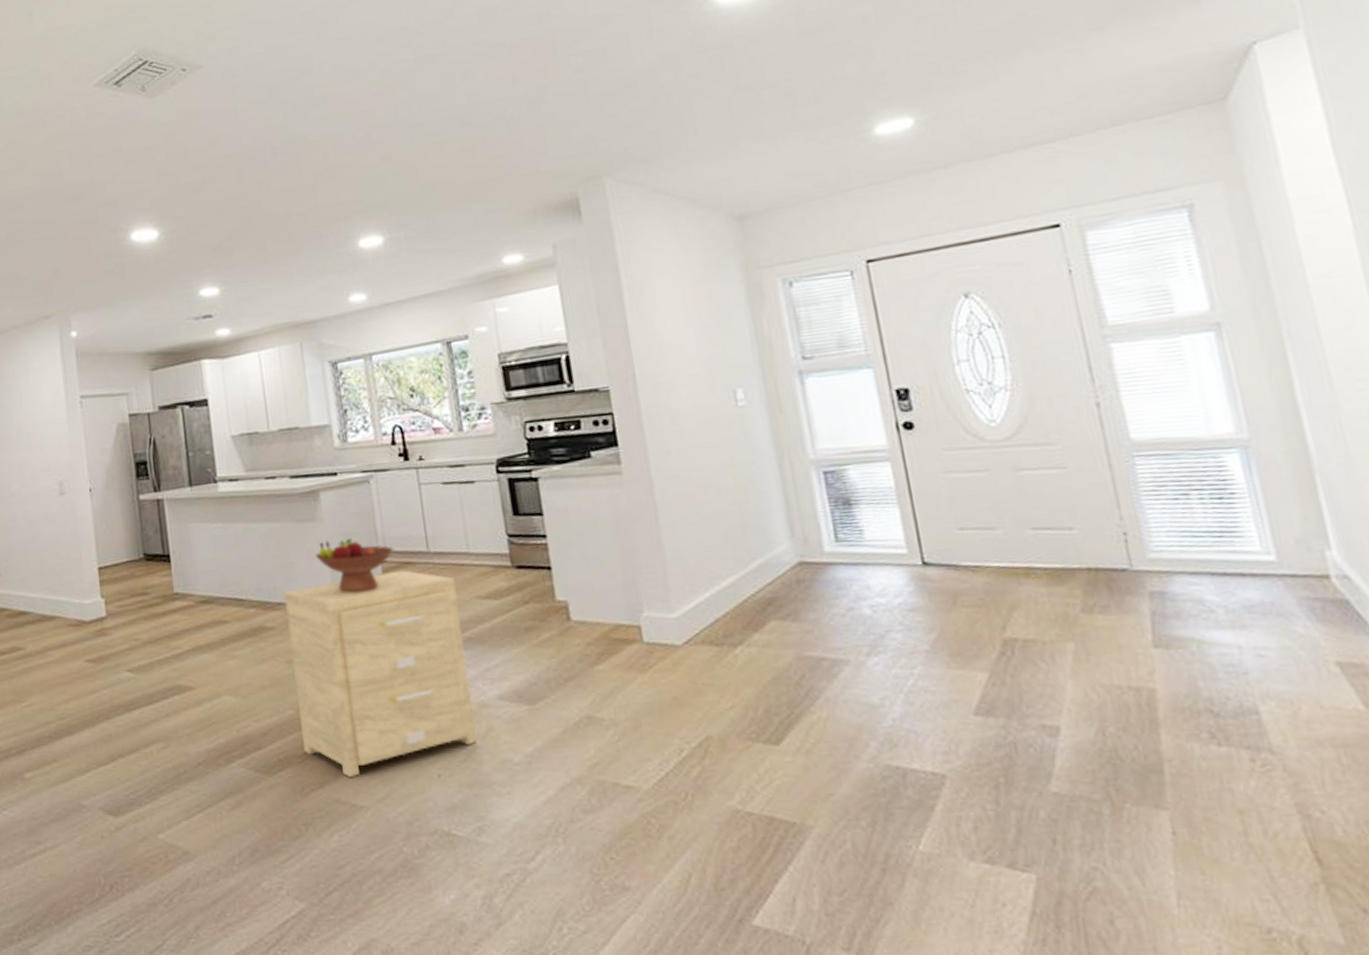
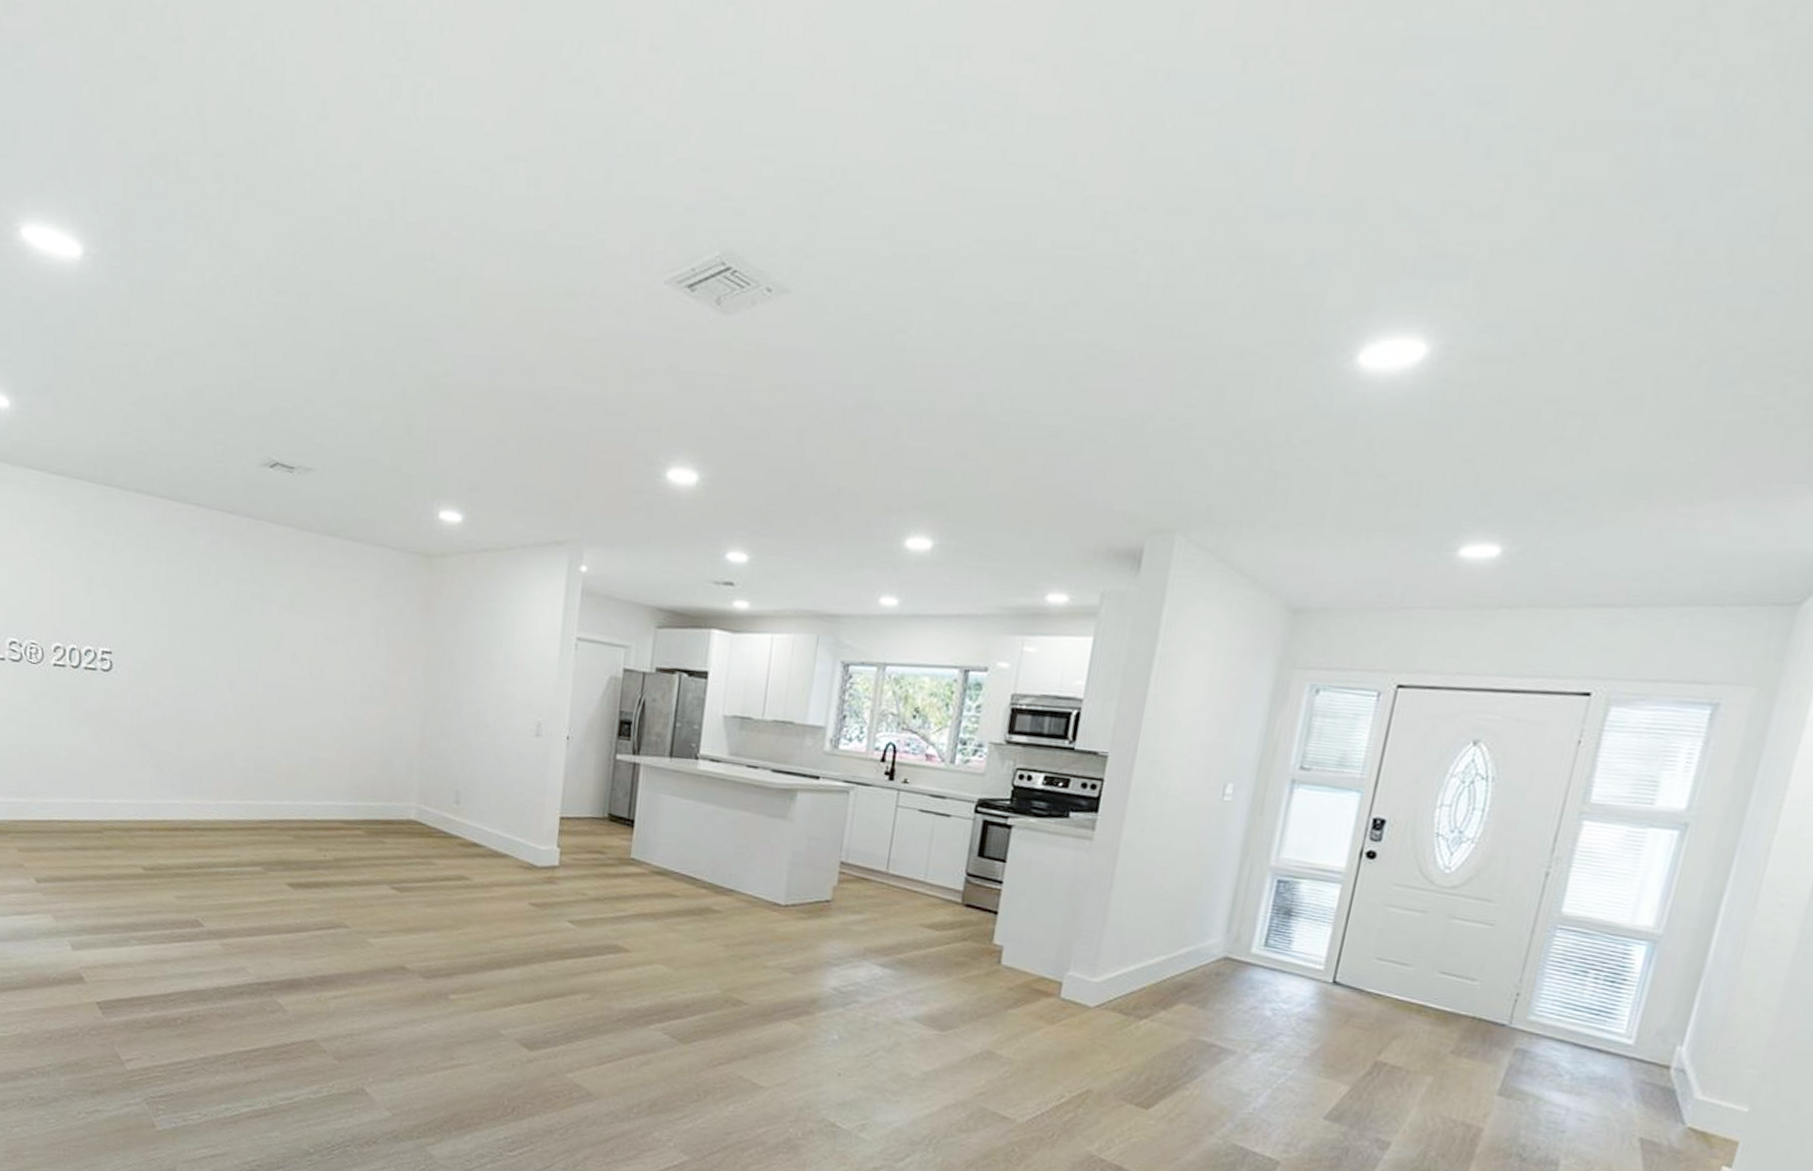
side table: present [283,570,478,777] -> none [721,880,905,1060]
fruit bowl: present [315,538,394,593] -> none [778,840,855,898]

